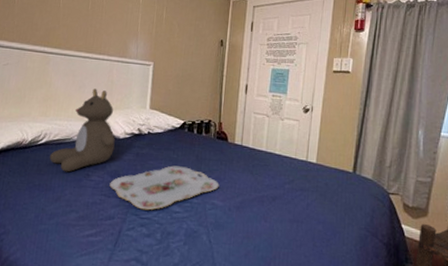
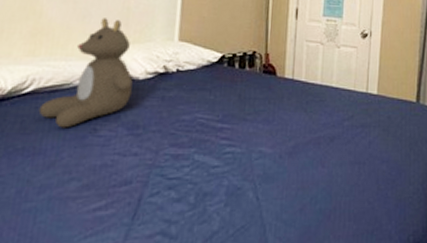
serving tray: present [109,165,220,211] -> none [125,109,268,168]

